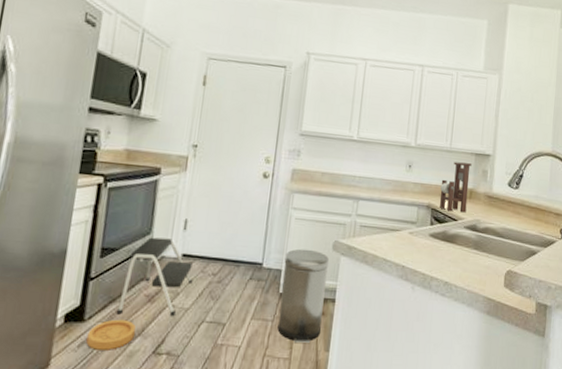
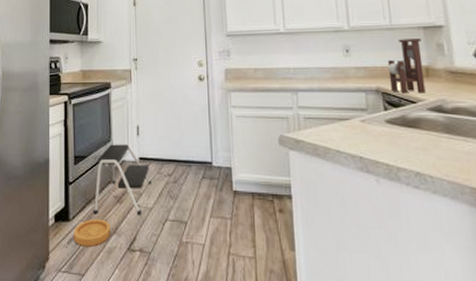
pedal bin: present [277,249,330,344] -> none [232,145,282,243]

